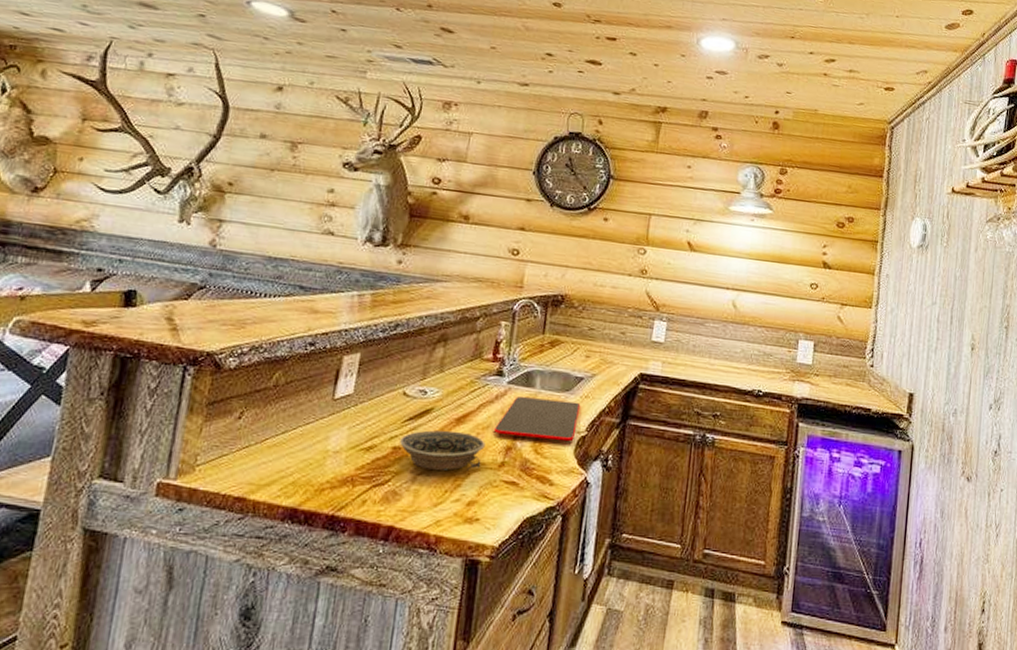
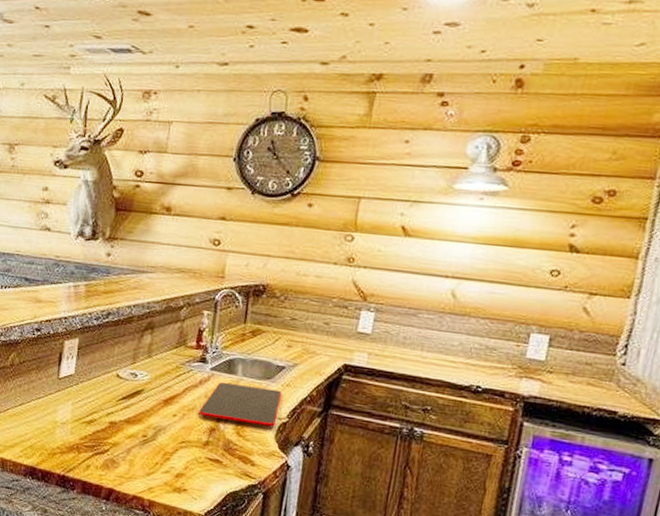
bowl: present [400,430,485,471] -> none [115,409,191,447]

